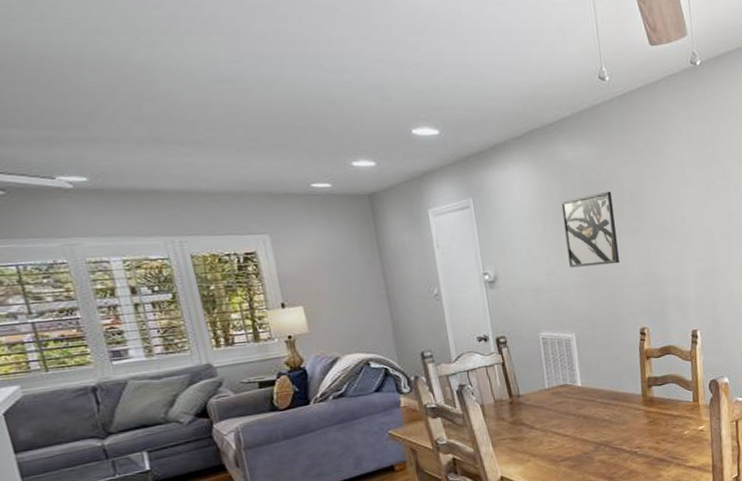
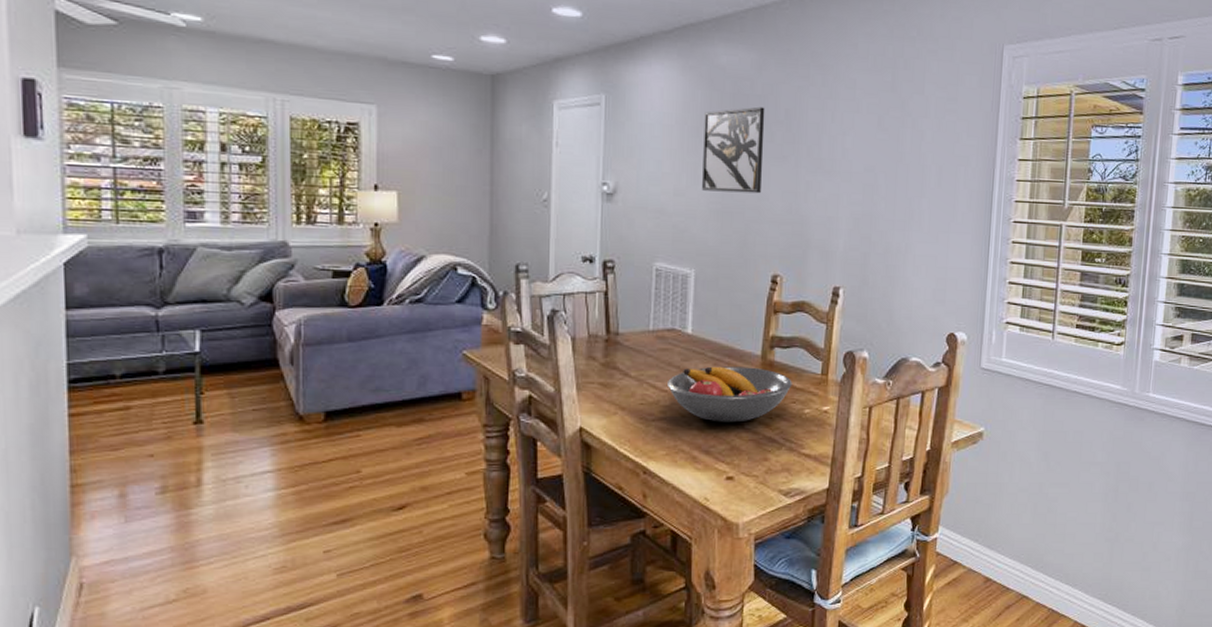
fruit bowl: none [568,404,671,454] -> present [668,366,792,423]

